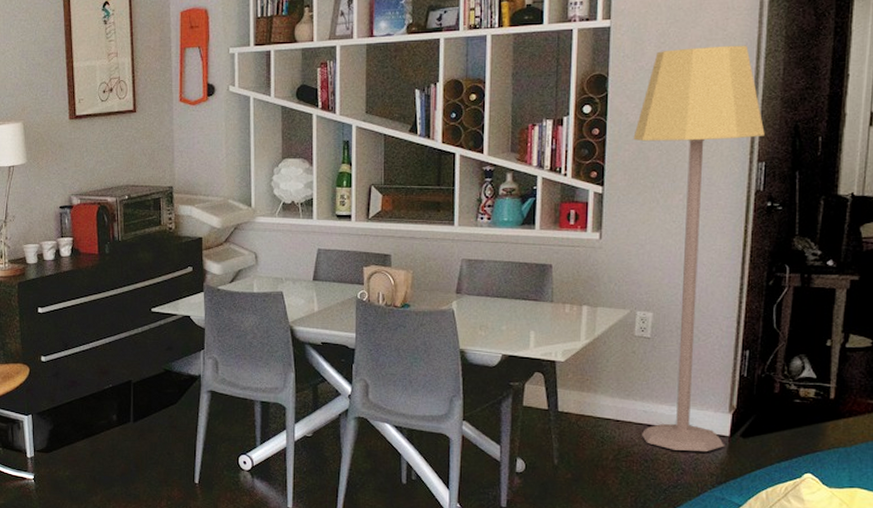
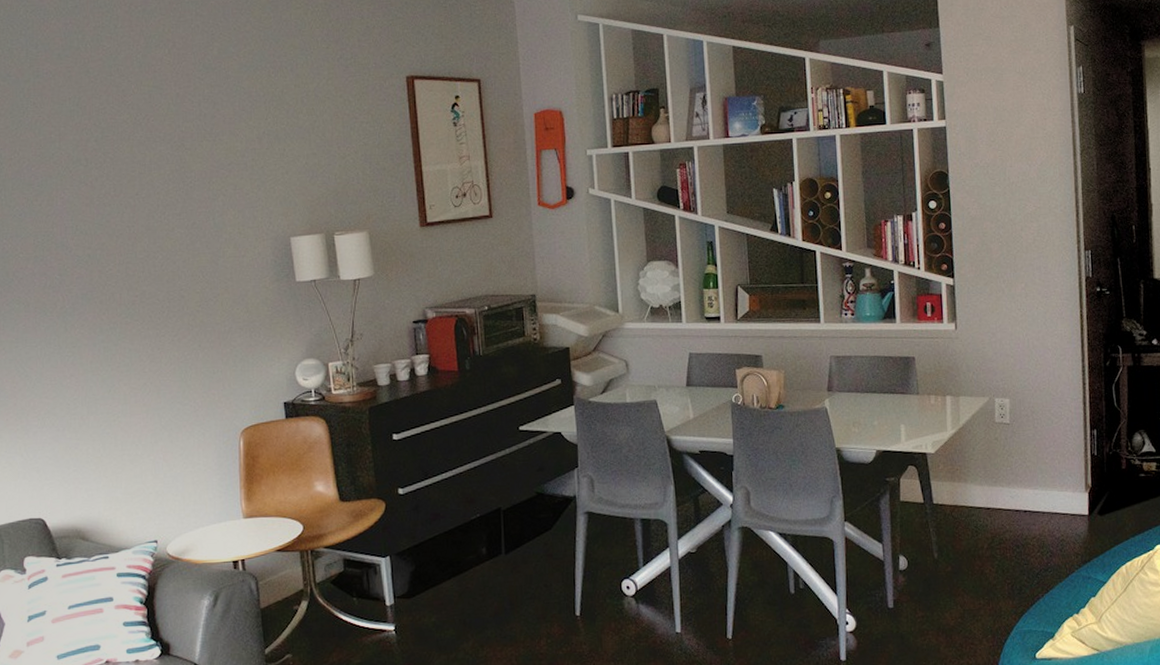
lamp: present [633,45,765,451] -> none [976,142,1088,534]

